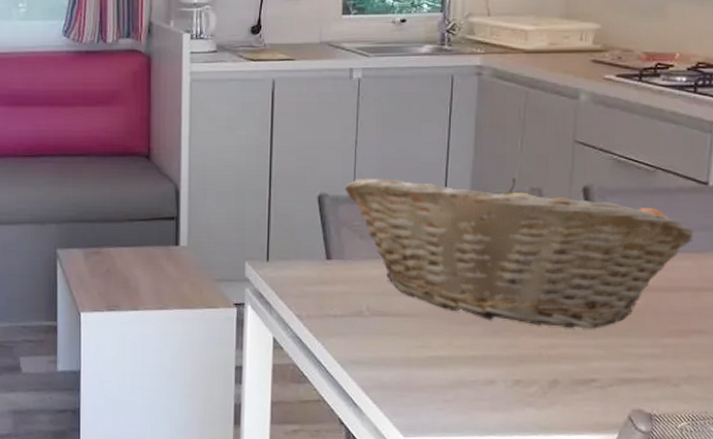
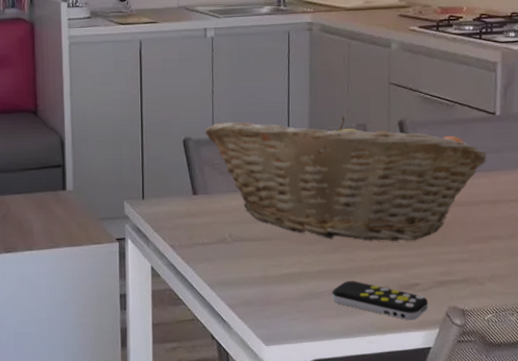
remote control: none [486,370,606,422] -> present [331,281,428,321]

